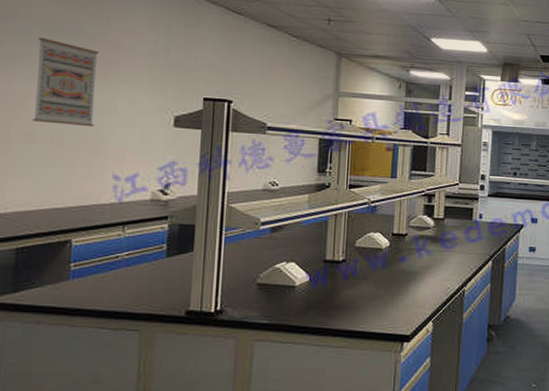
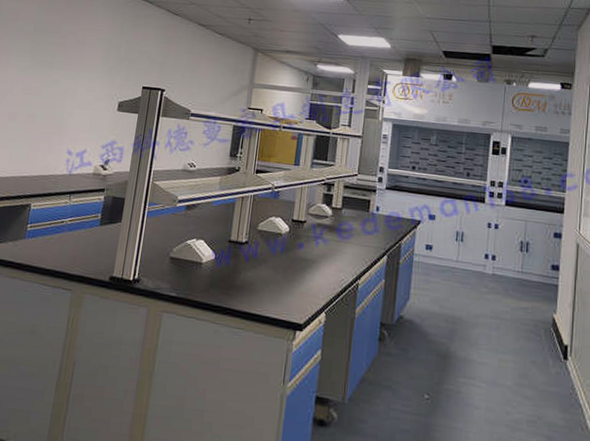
wall art: present [33,37,98,127] -> none [16,35,69,109]

